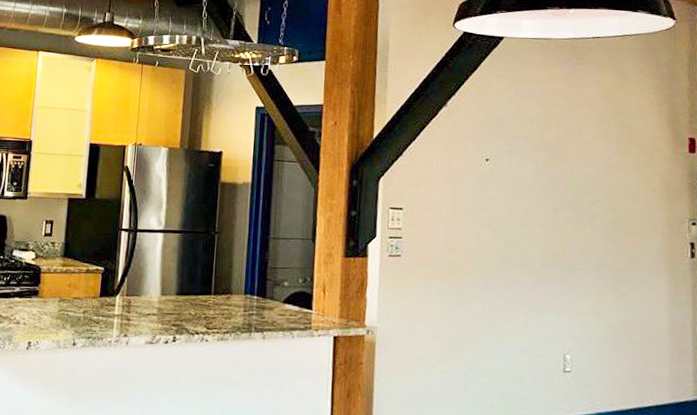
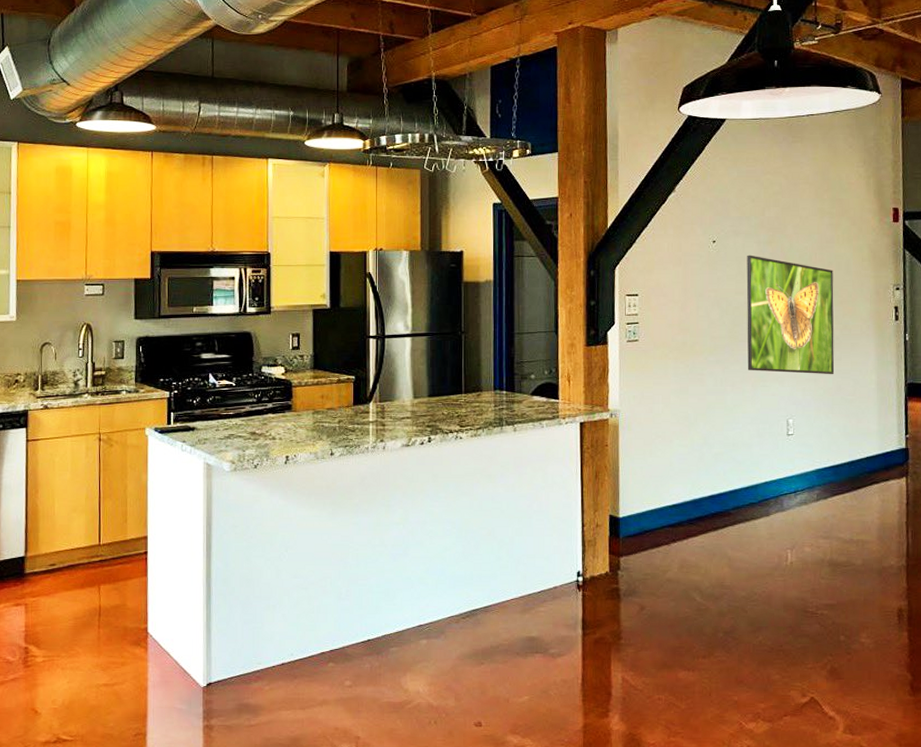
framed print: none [520,176,620,311] -> present [746,255,835,375]

